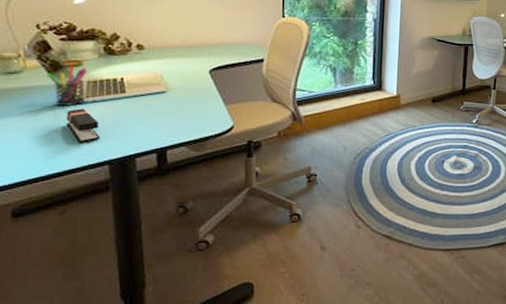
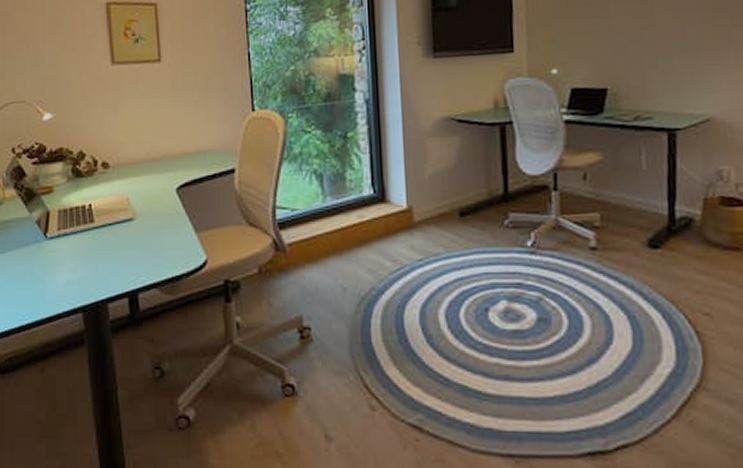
pen holder: present [47,66,88,106] -> none [23,193,59,241]
stapler: present [66,108,100,144] -> none [42,243,73,286]

